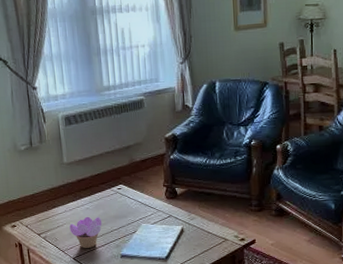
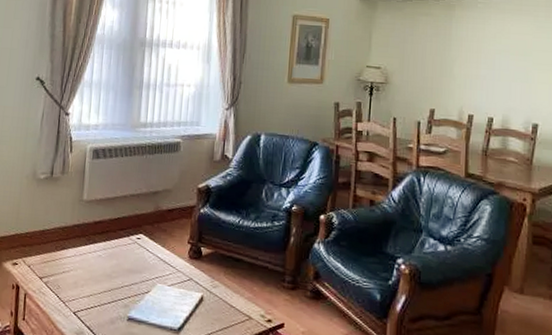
succulent plant: present [69,216,102,248] -> none [76,265,114,303]

